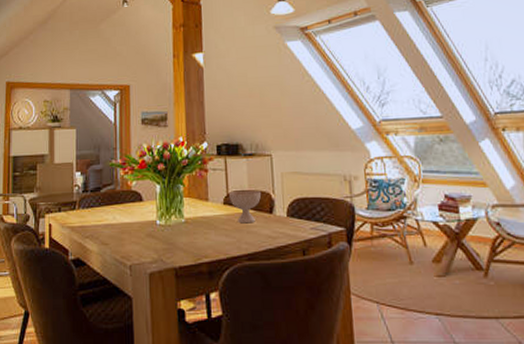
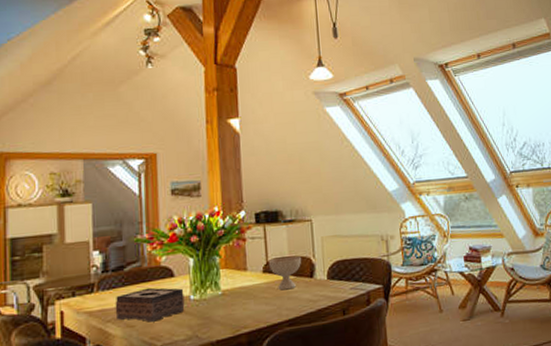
tissue box: none [92,209,152,242] -> present [115,287,185,322]

